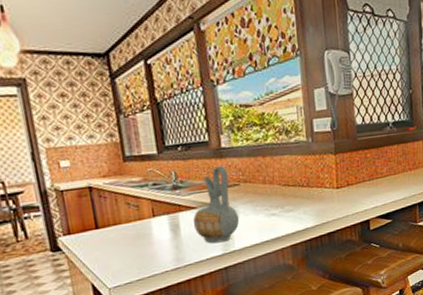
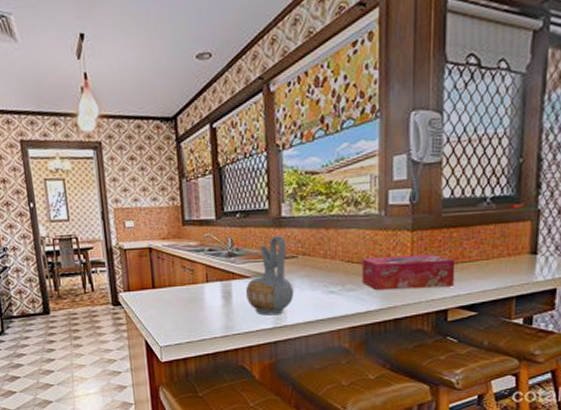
tissue box: none [296,172,373,210] -> present [362,253,456,291]

